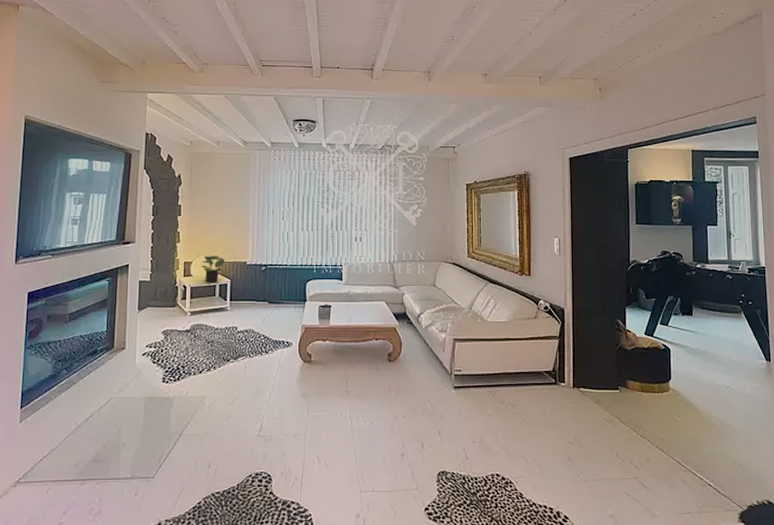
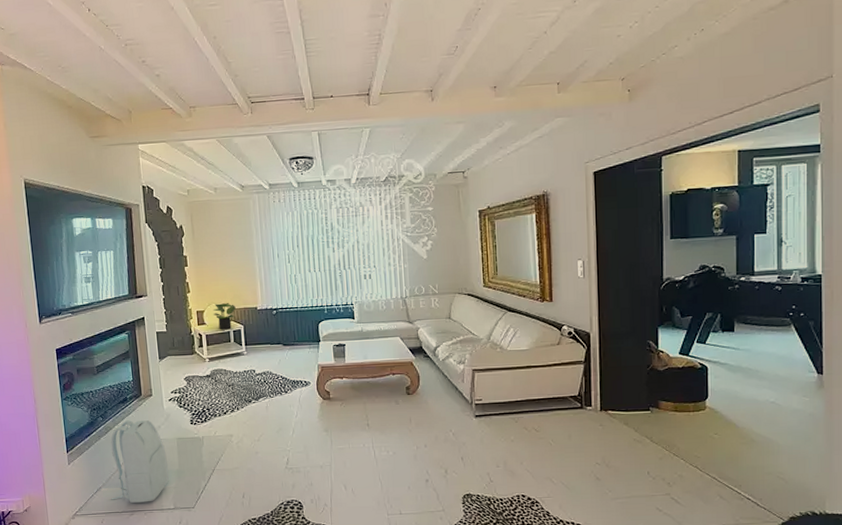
backpack: none [62,375,132,470] -> present [111,420,170,503]

